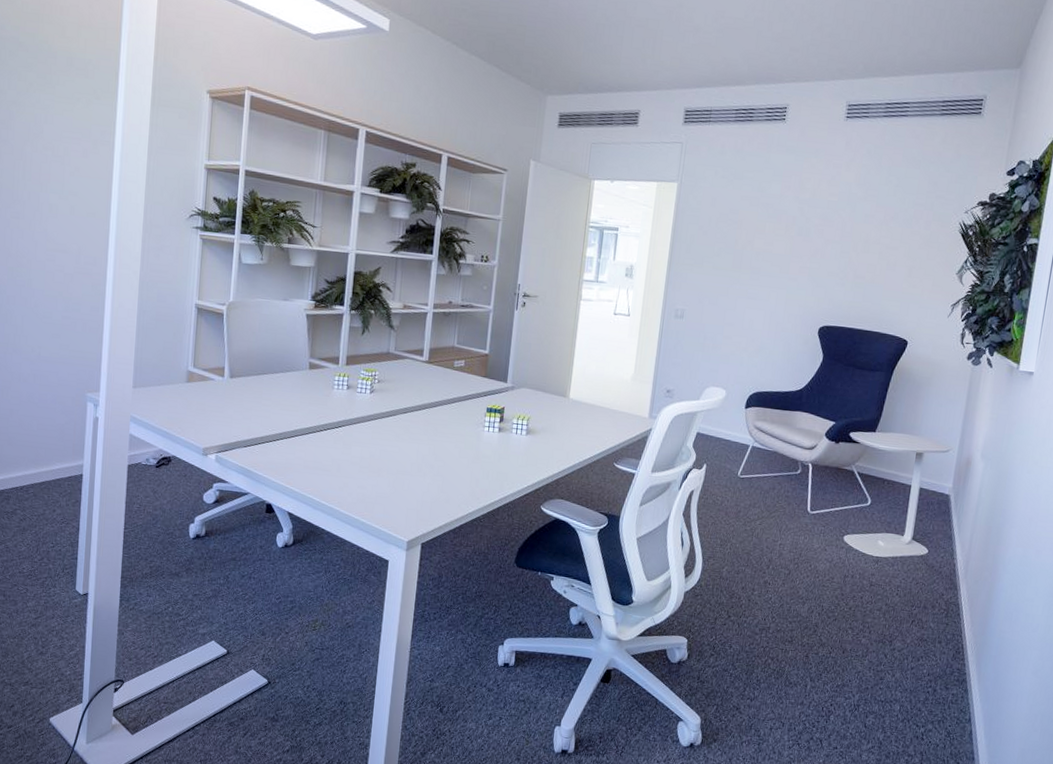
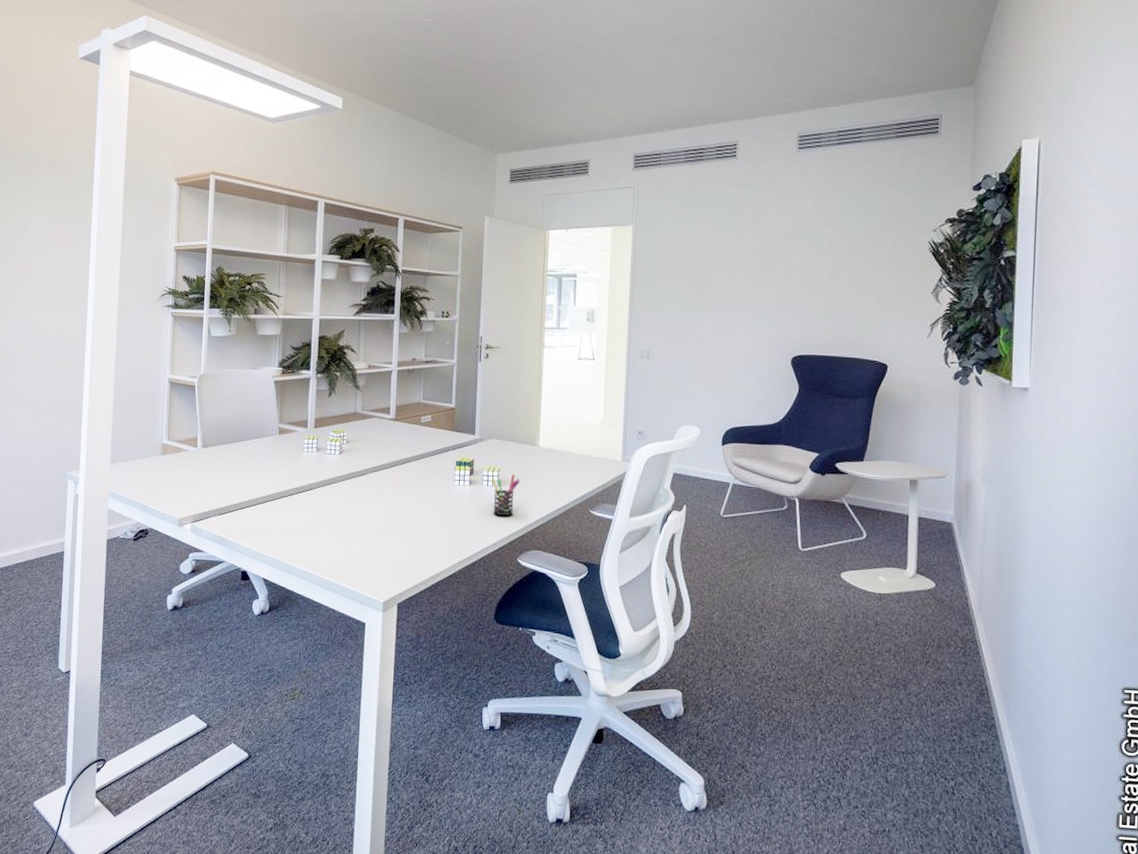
pen holder: none [520,424,548,464] -> present [491,474,520,516]

